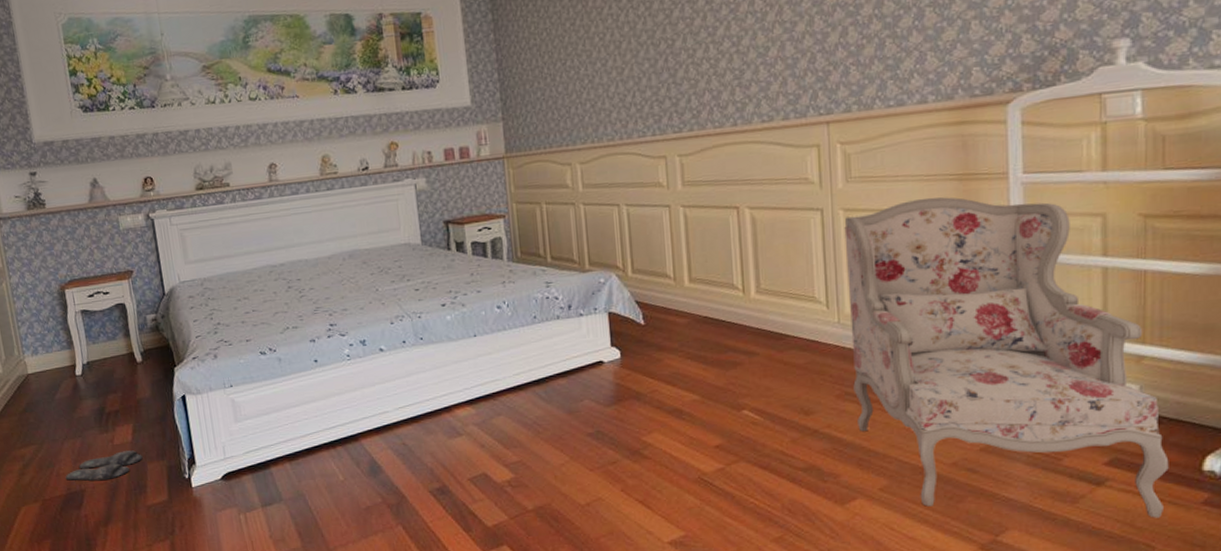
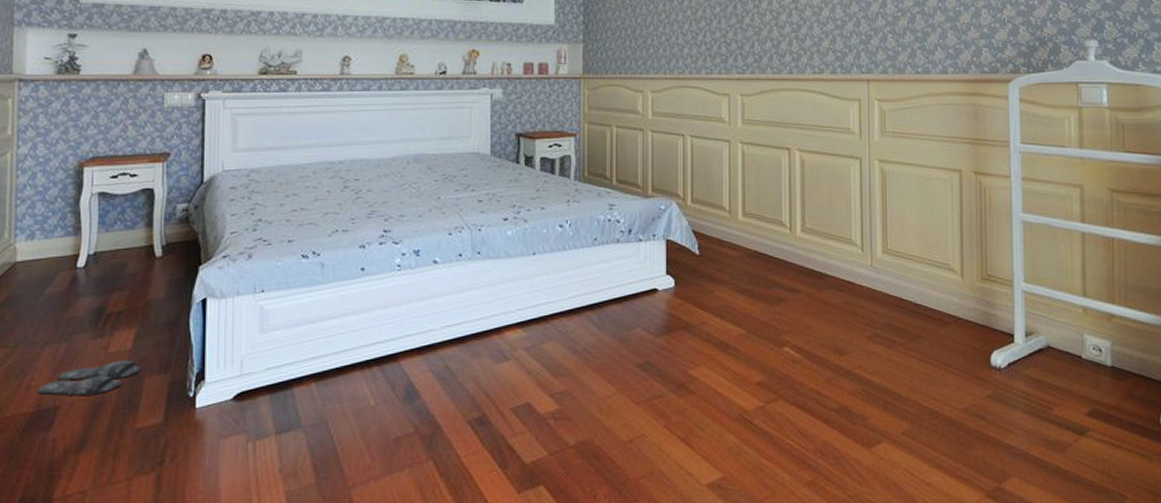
armchair: present [844,197,1169,518] -> none [879,157,1135,468]

